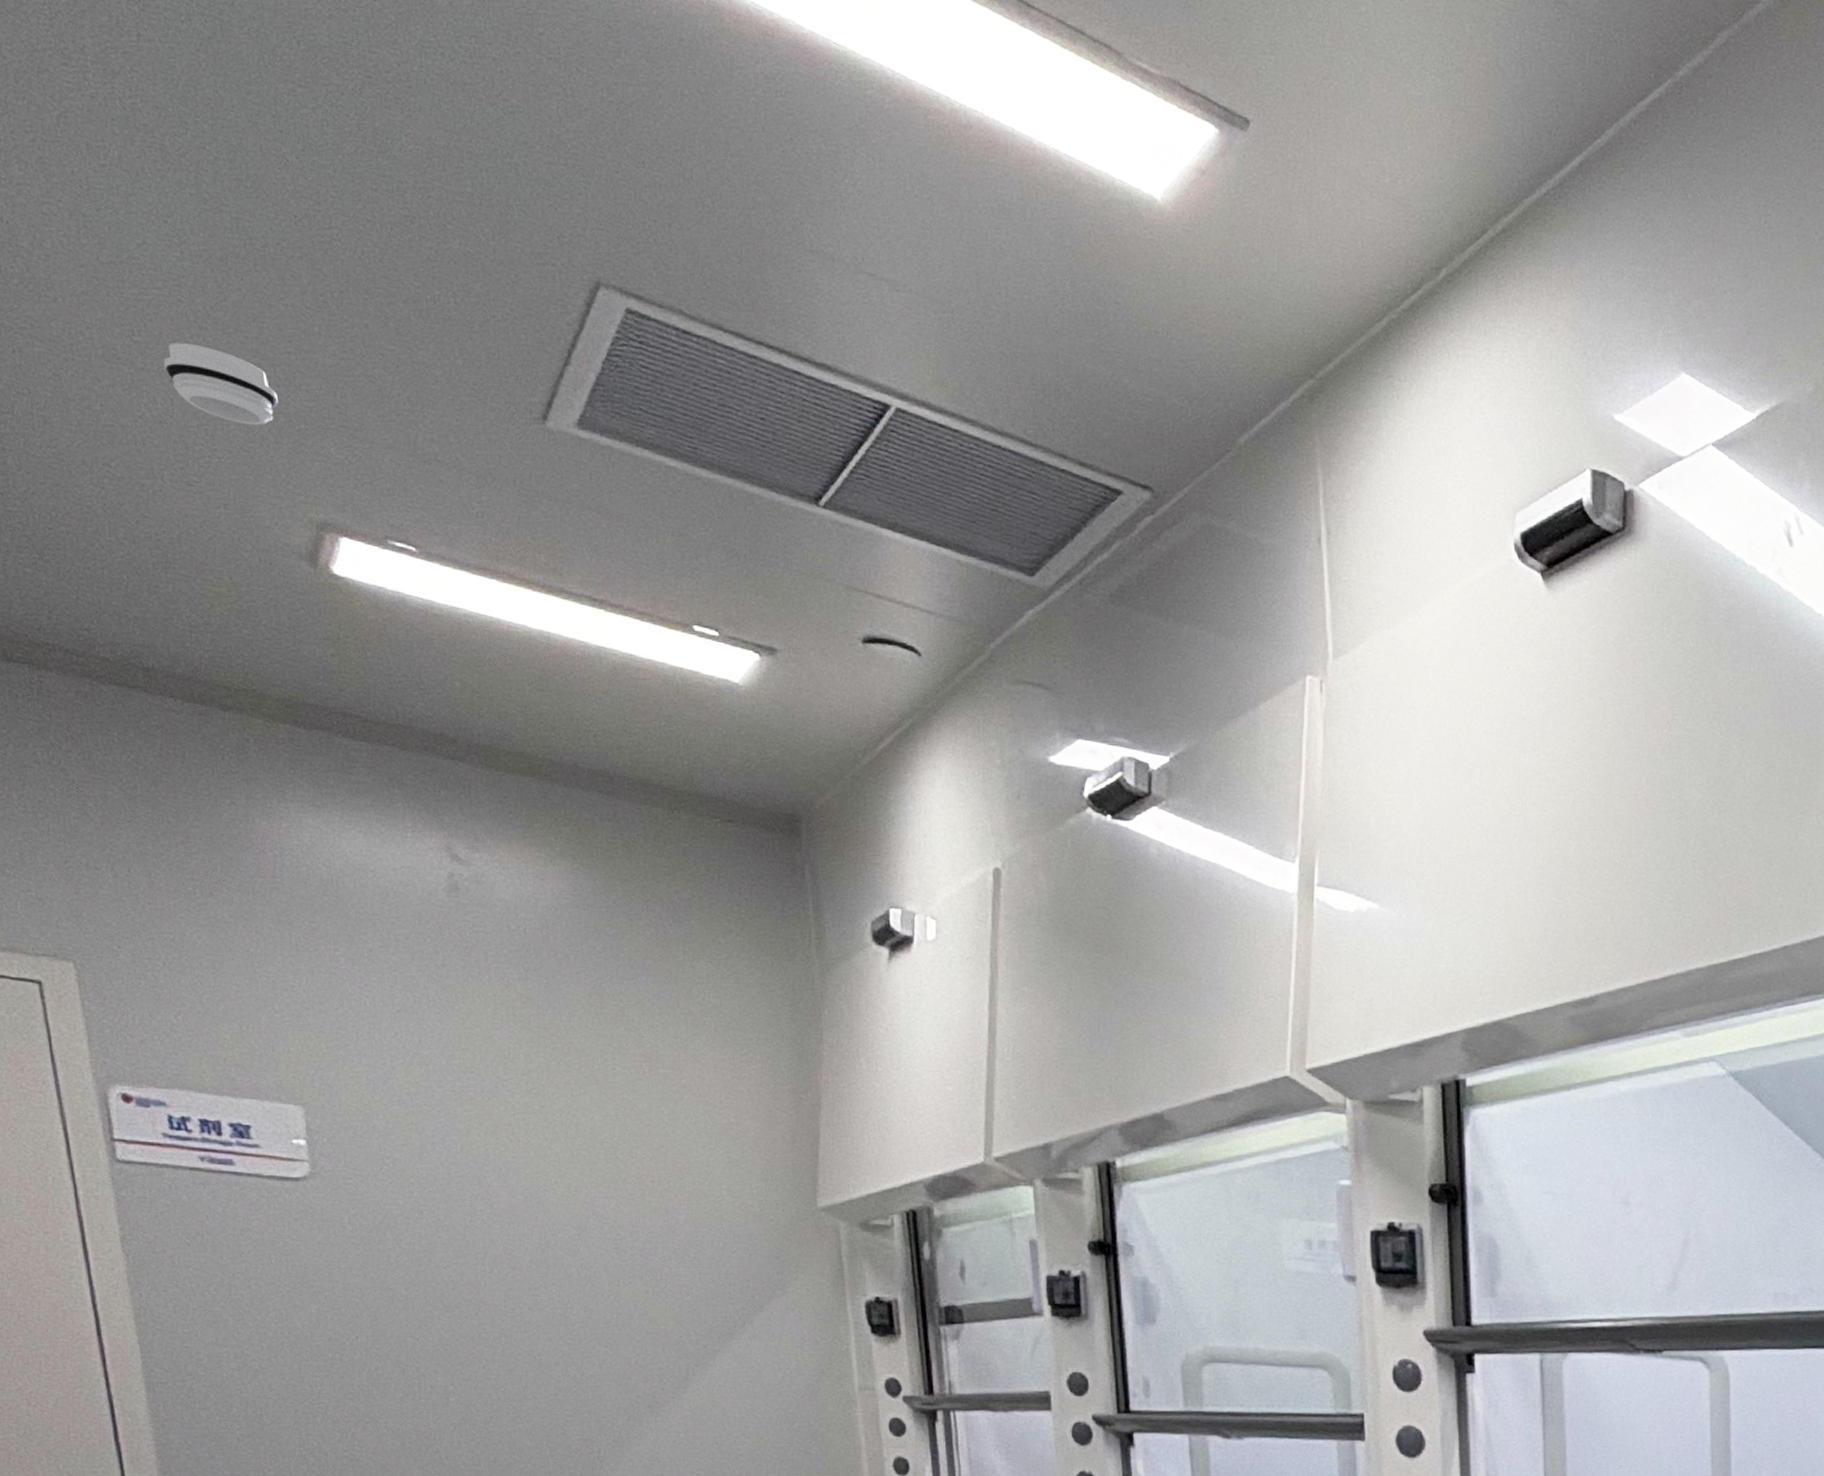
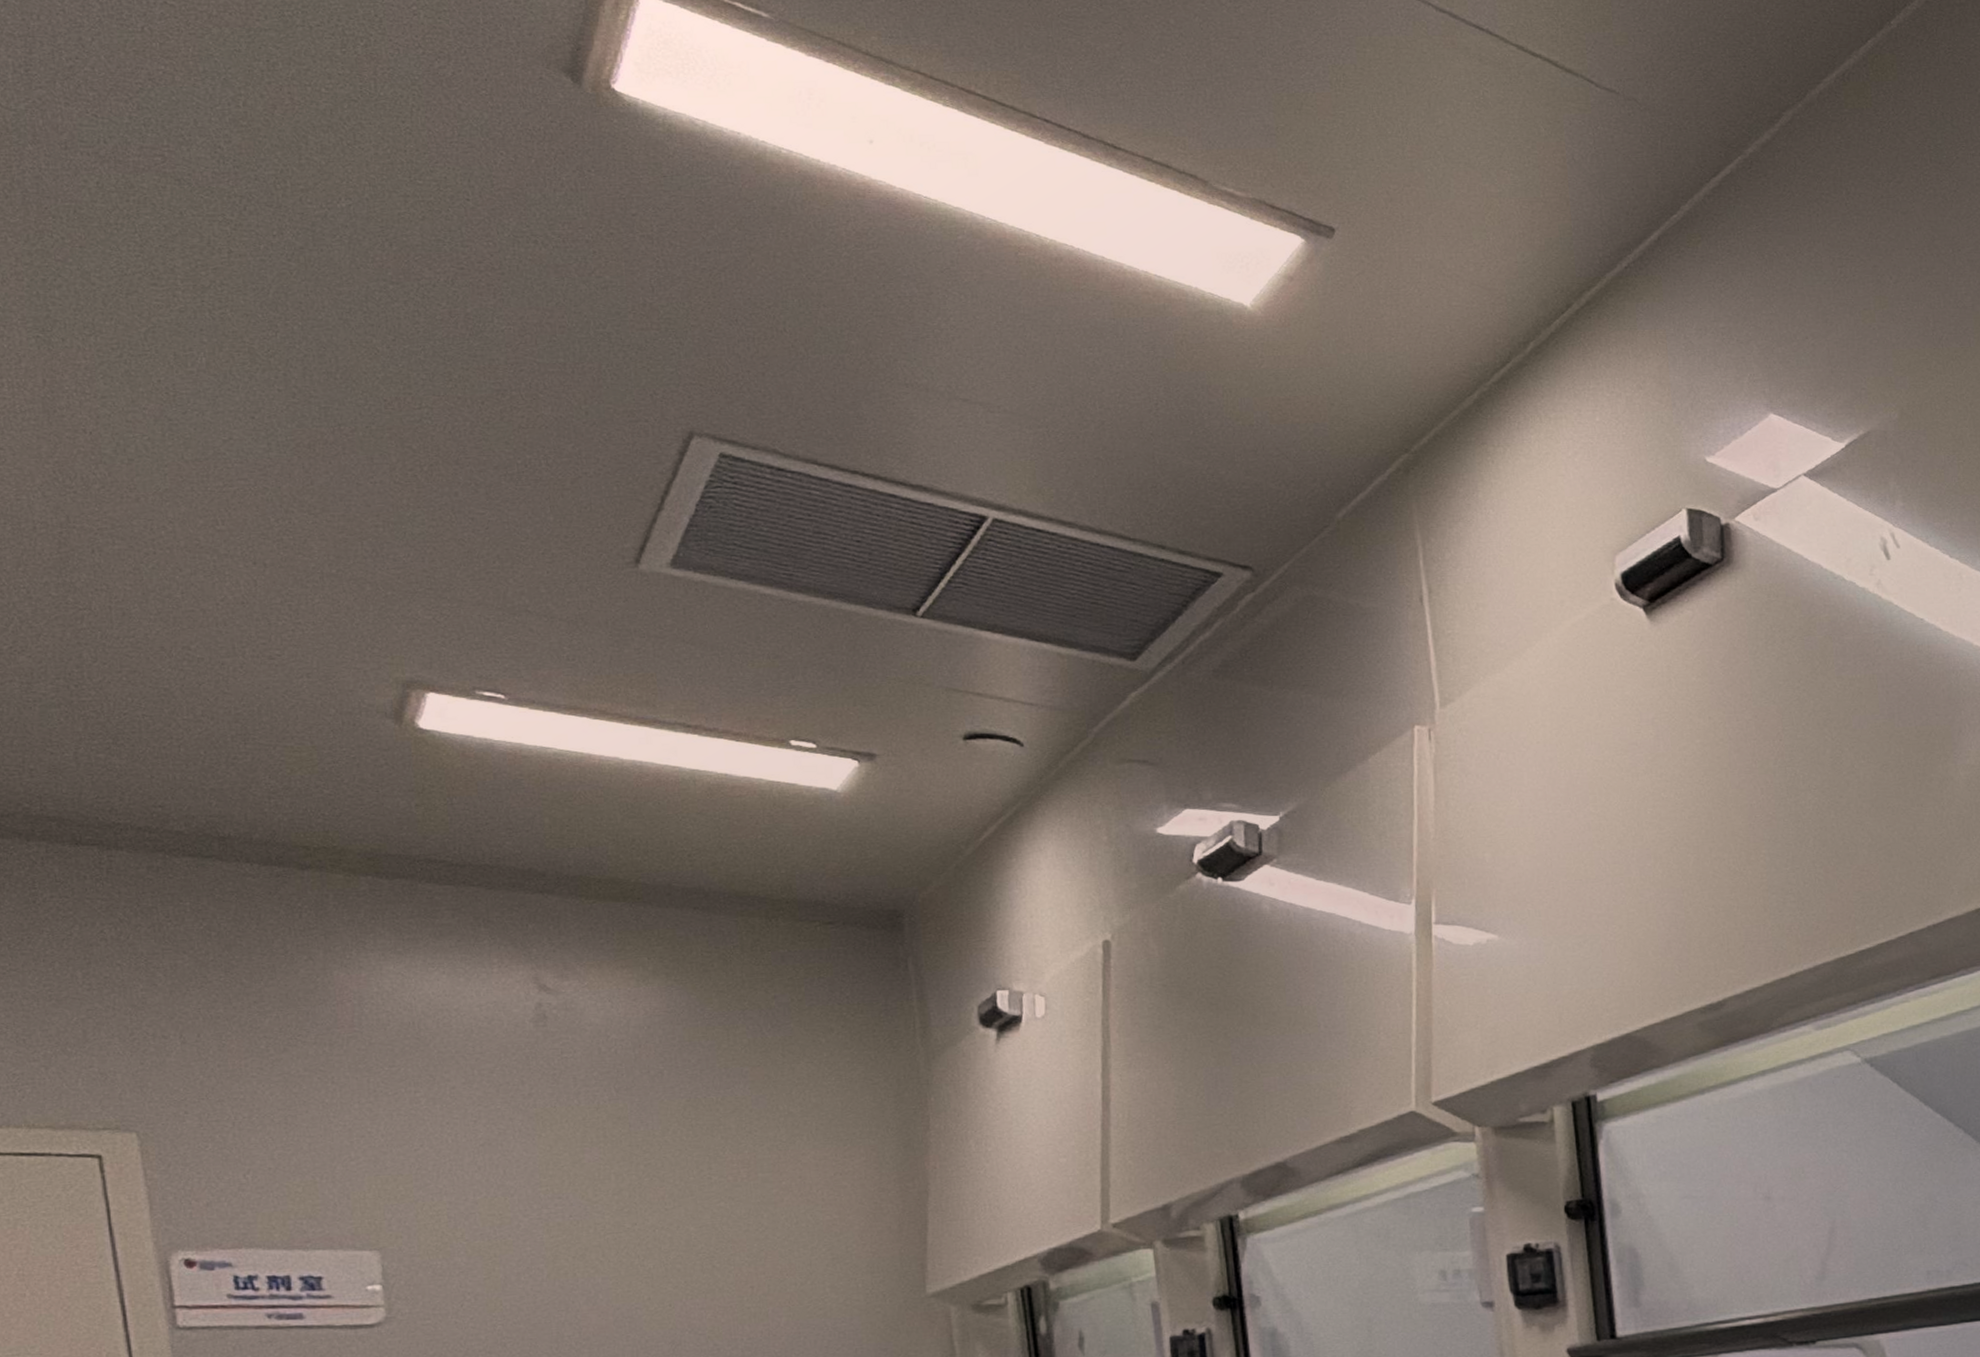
smoke detector: present [163,343,278,426] -> none [247,527,365,597]

